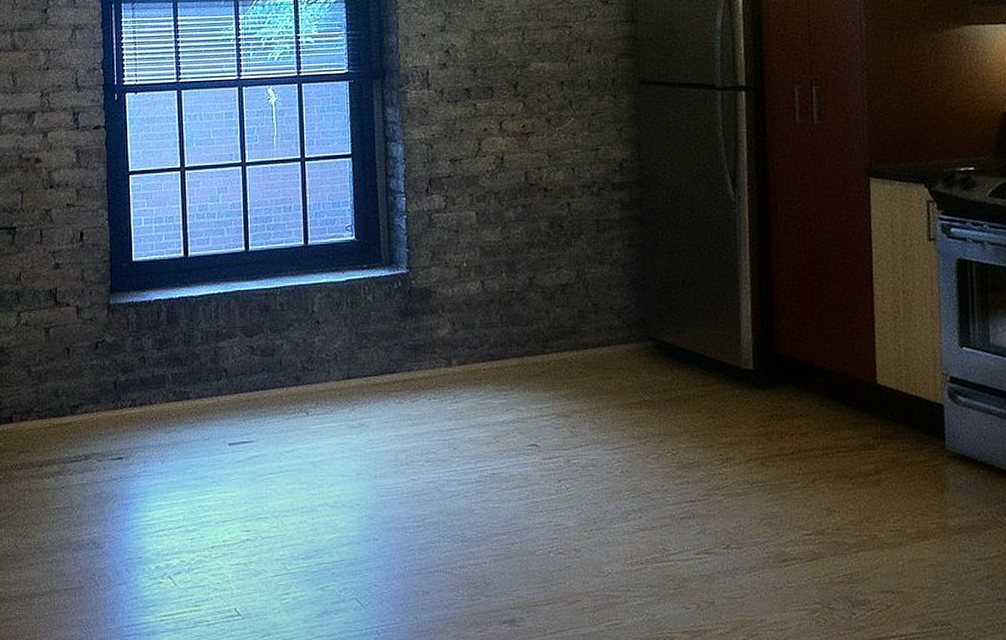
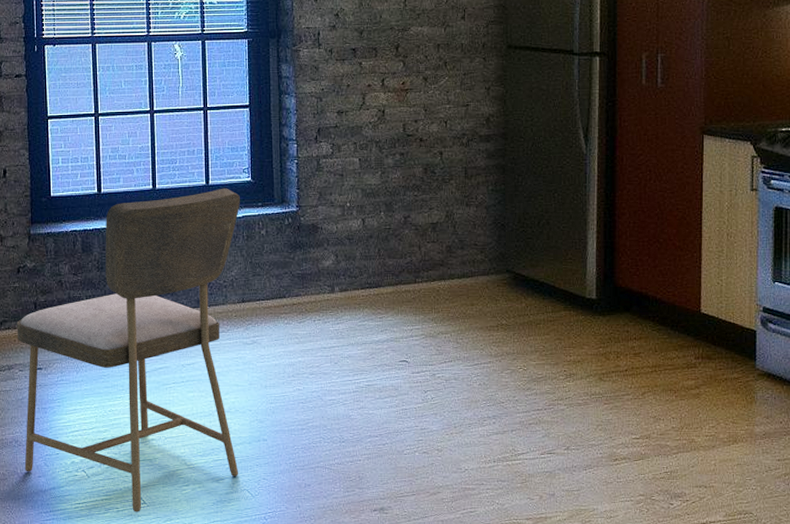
dining chair: none [94,248,347,626] -> present [17,188,240,512]

